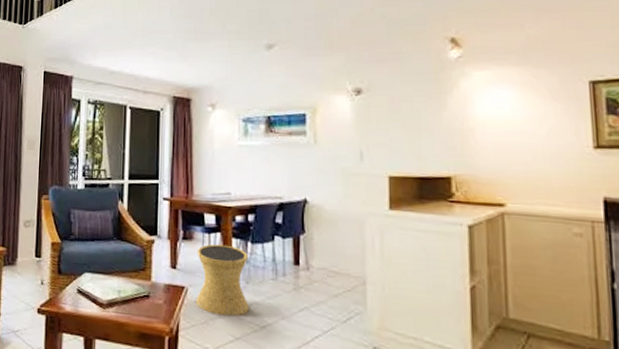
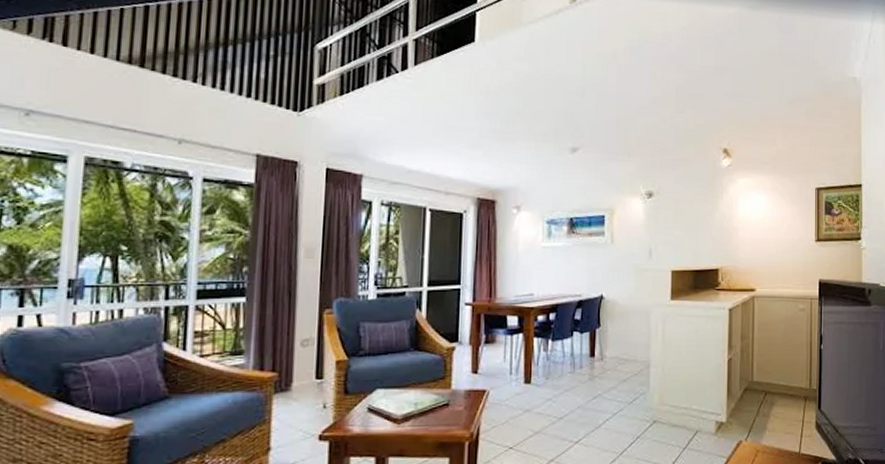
side table: present [196,244,249,317] -> none [497,344,548,413]

